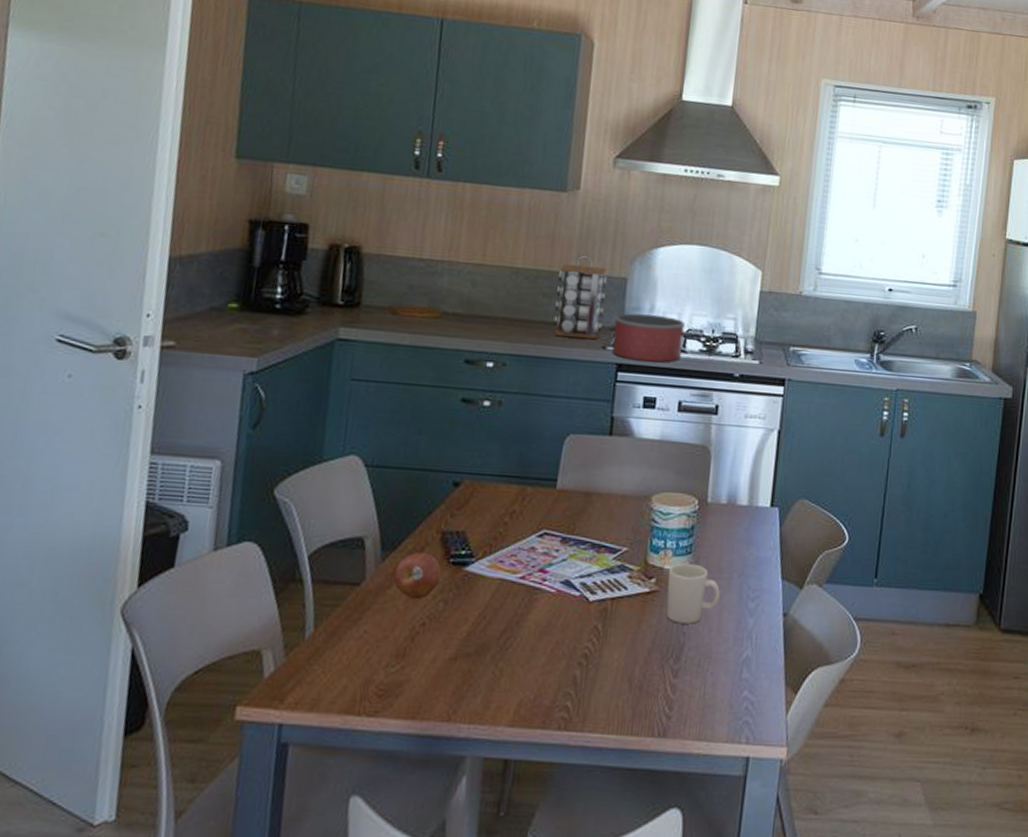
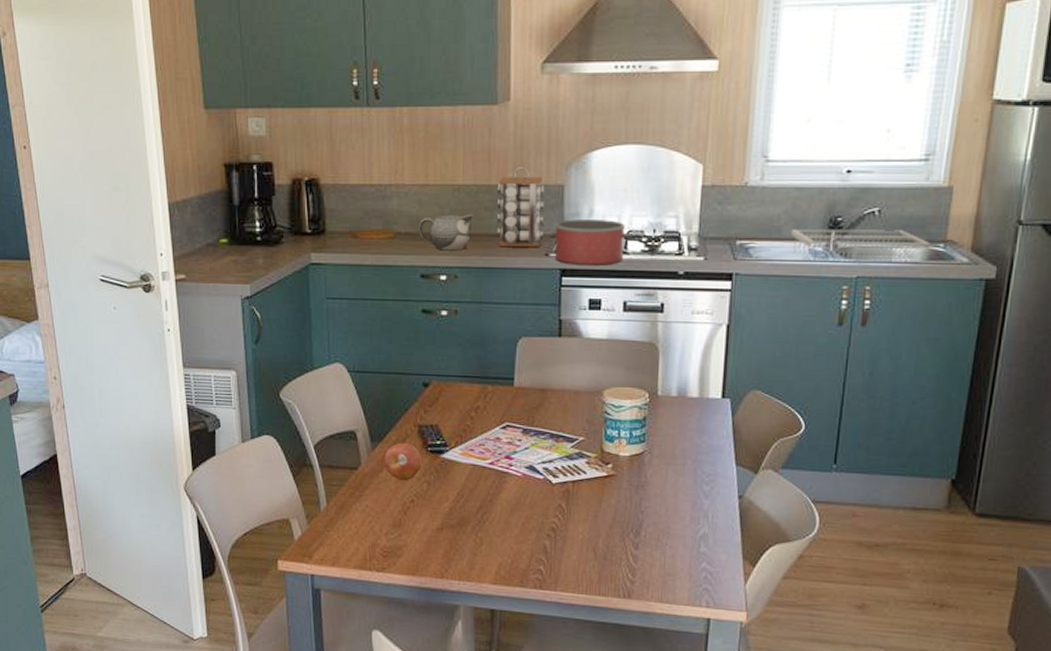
teapot: none [468,297,531,337] -> present [419,214,474,251]
mug: present [666,563,720,624] -> none [623,450,674,504]
dish rack: none [839,339,959,378] -> present [790,228,931,262]

